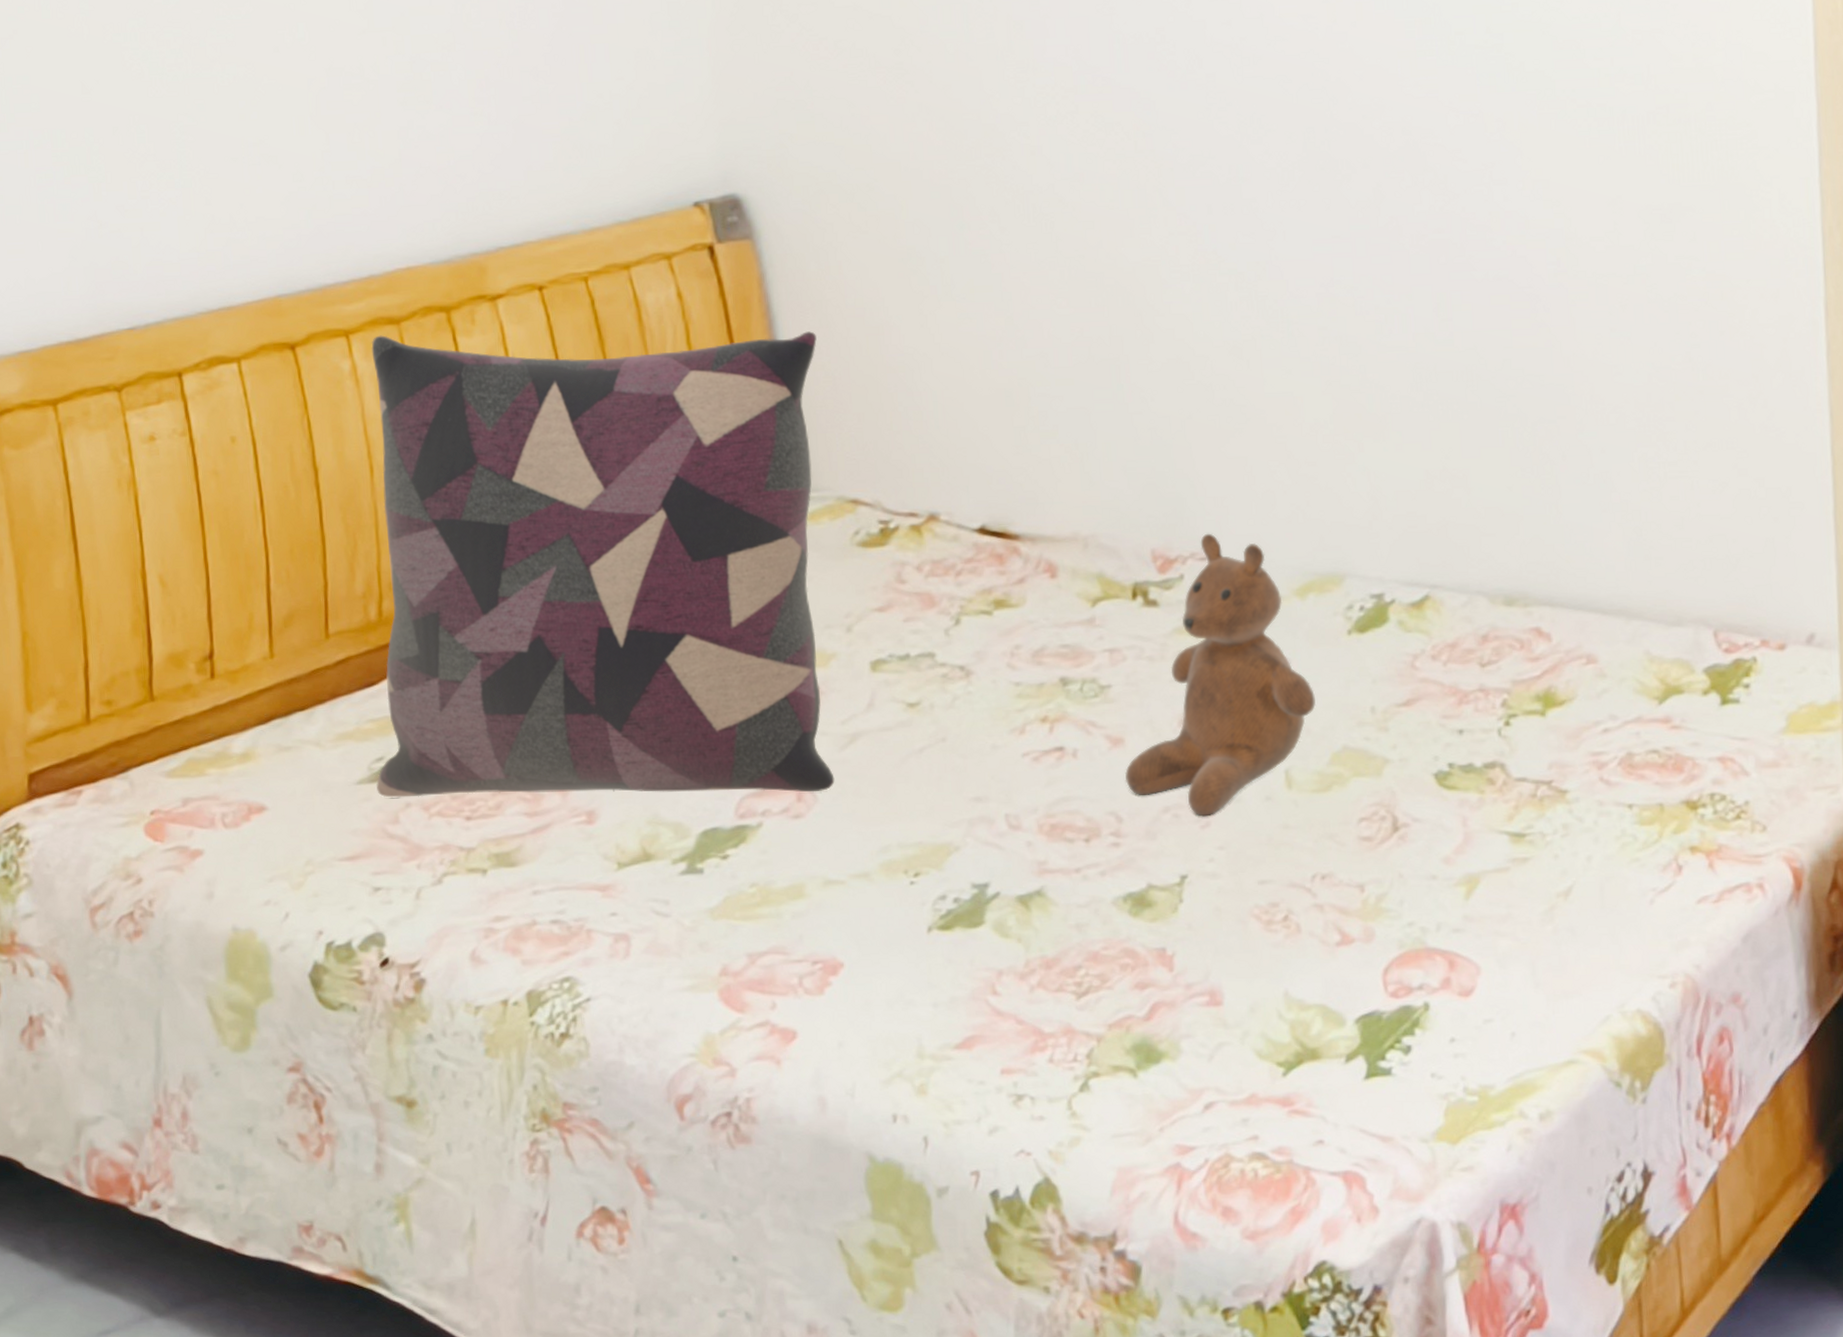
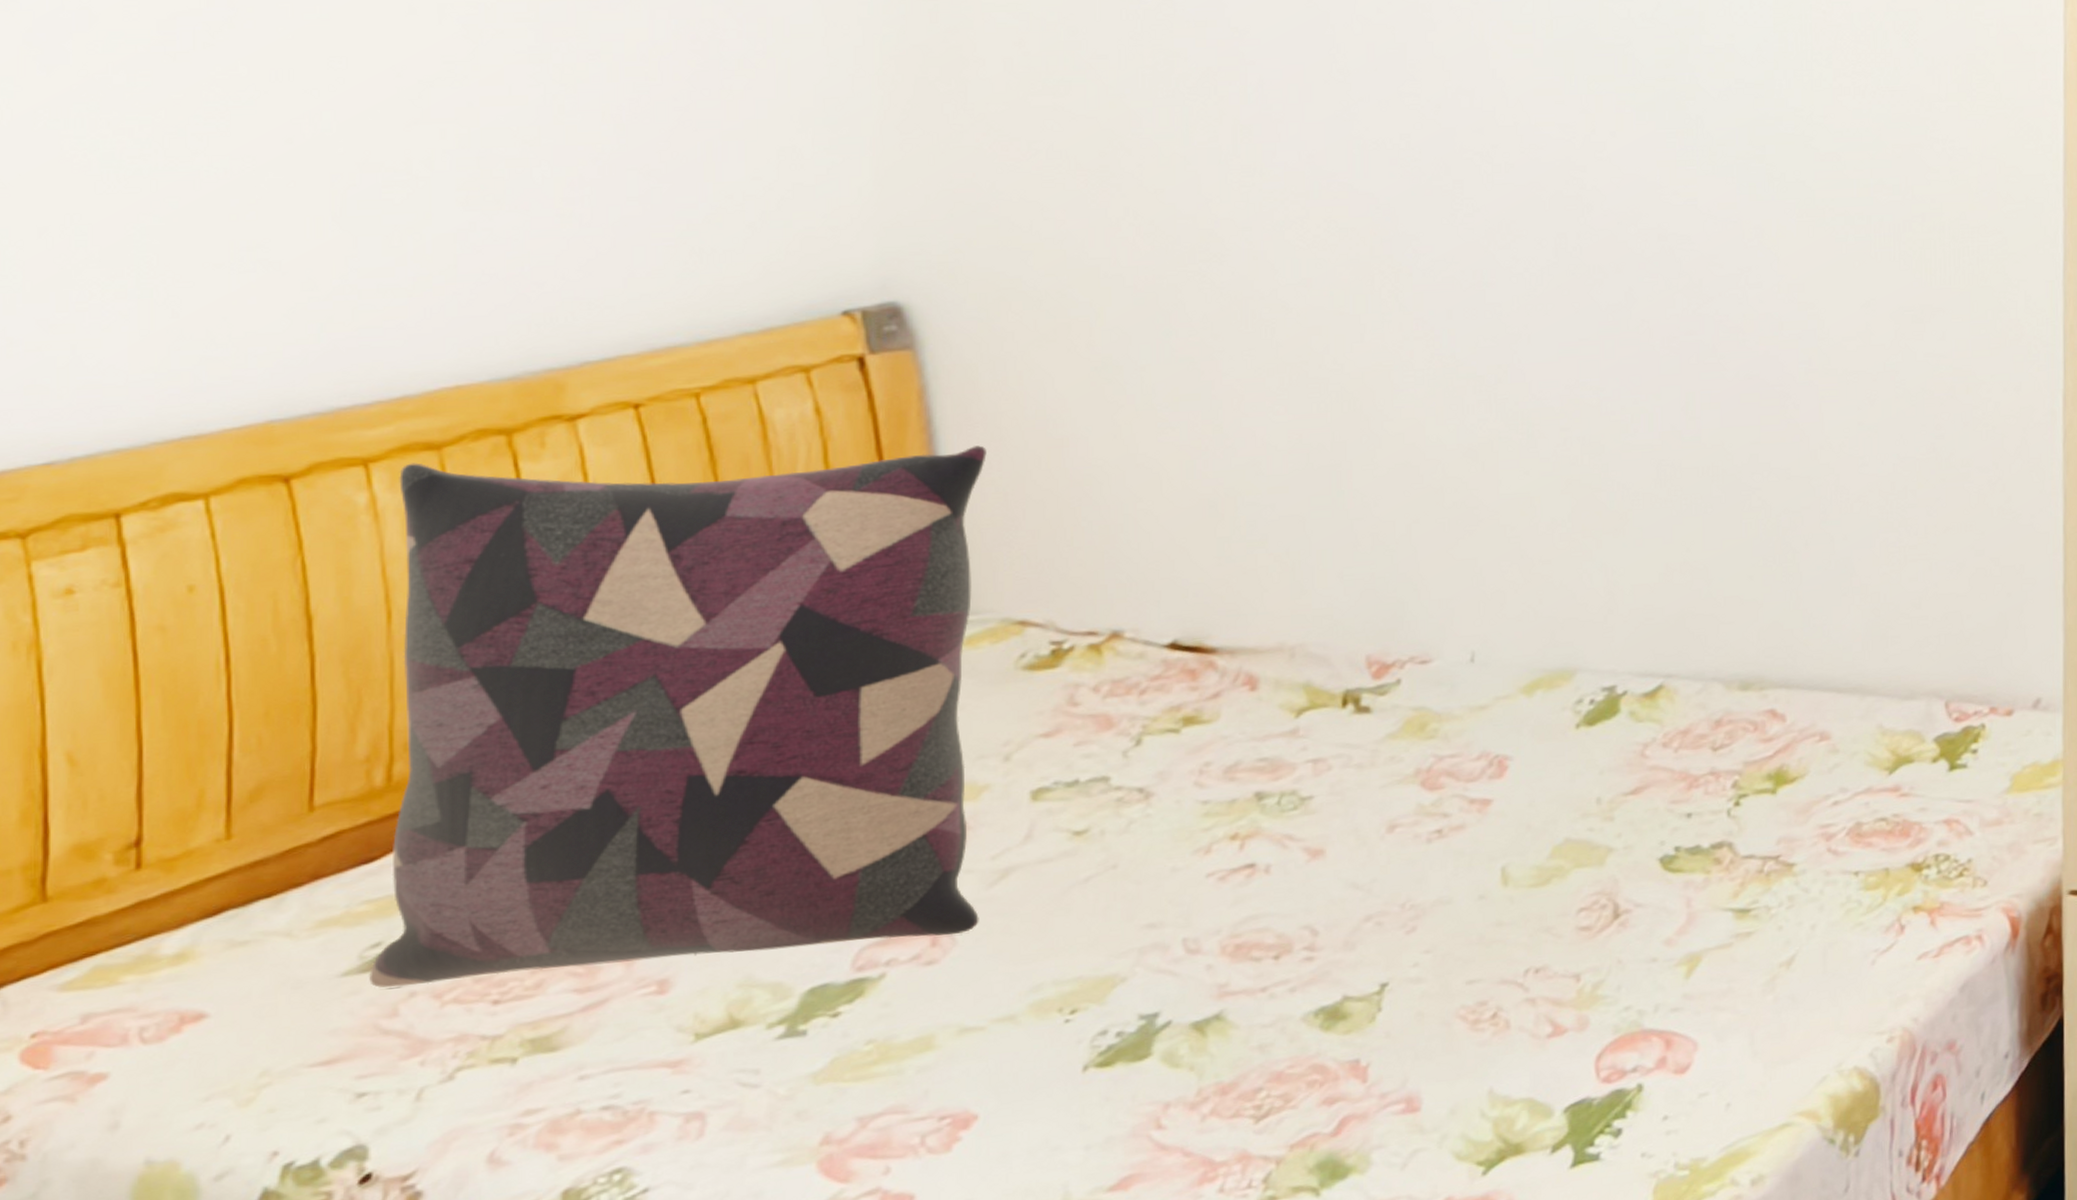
teddy bear: present [1125,533,1316,817] -> none [1323,636,1538,922]

